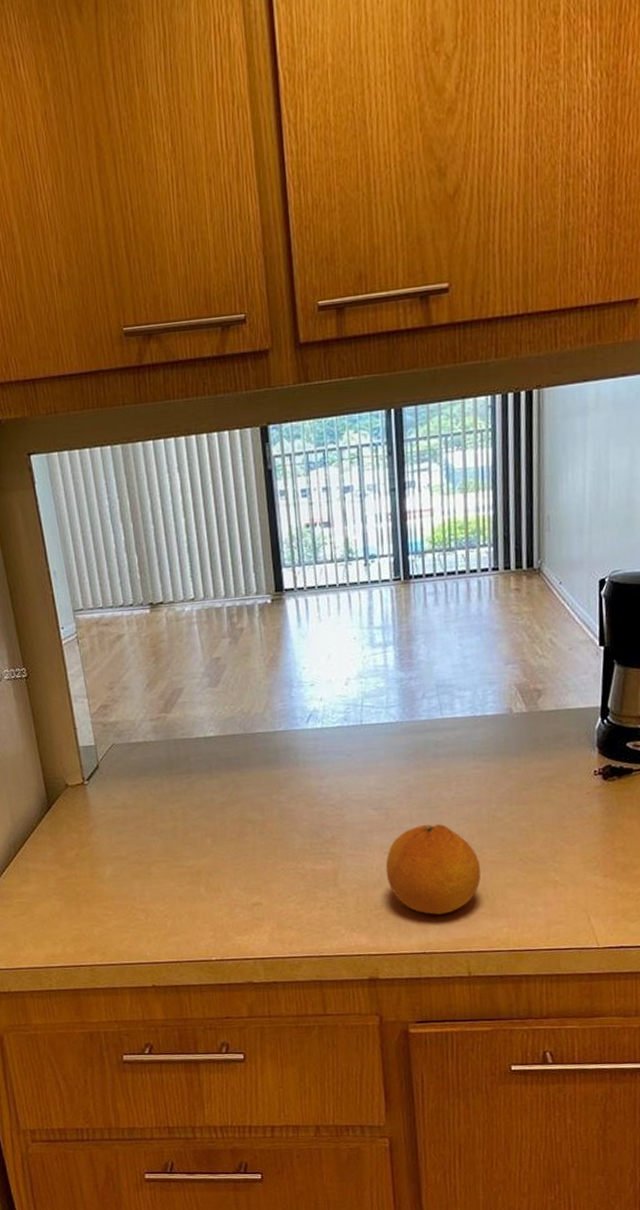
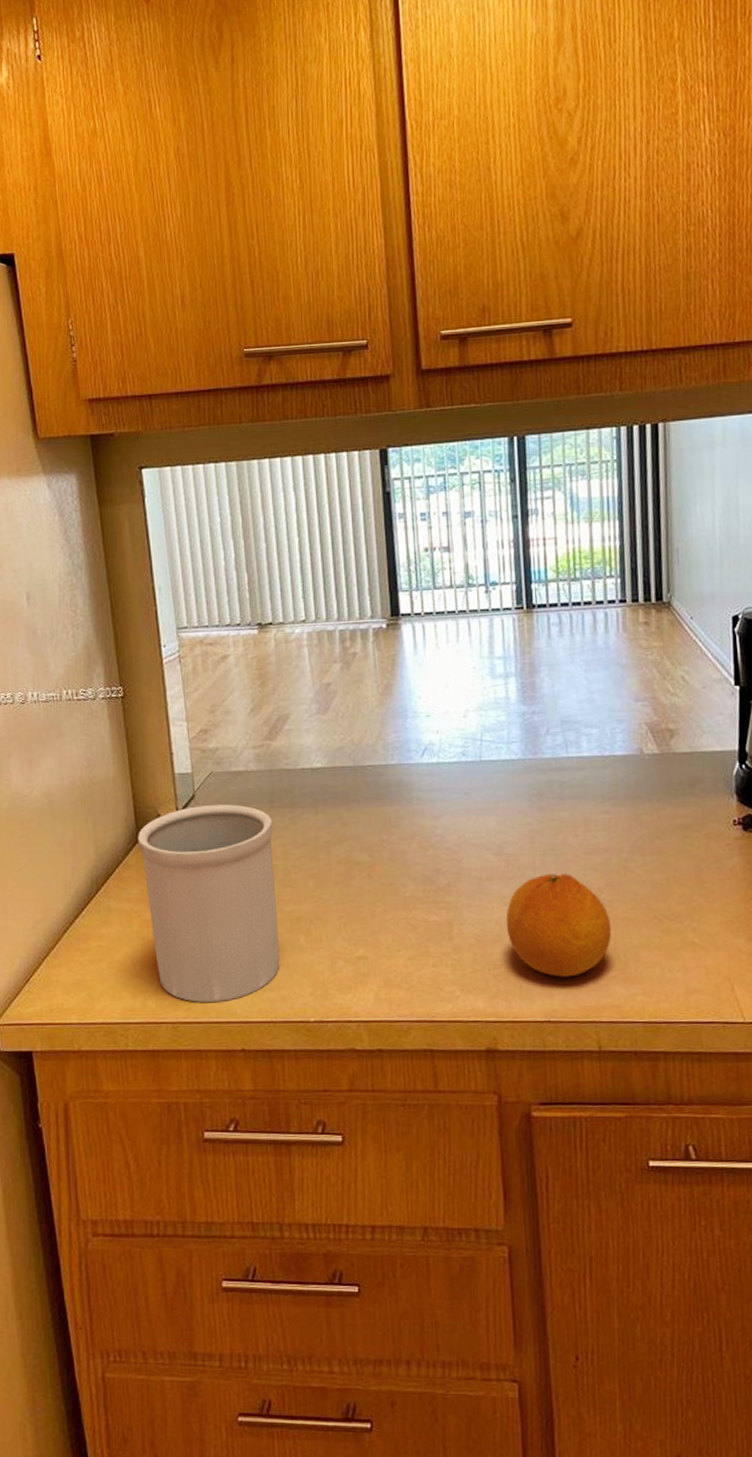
utensil holder: none [49,772,183,948] -> present [138,804,280,1003]

